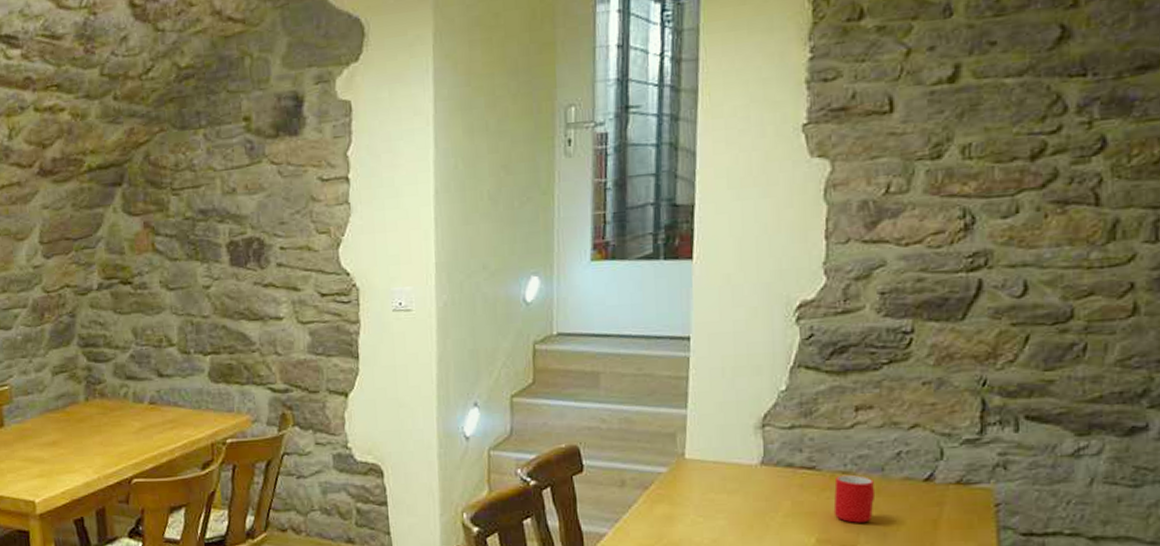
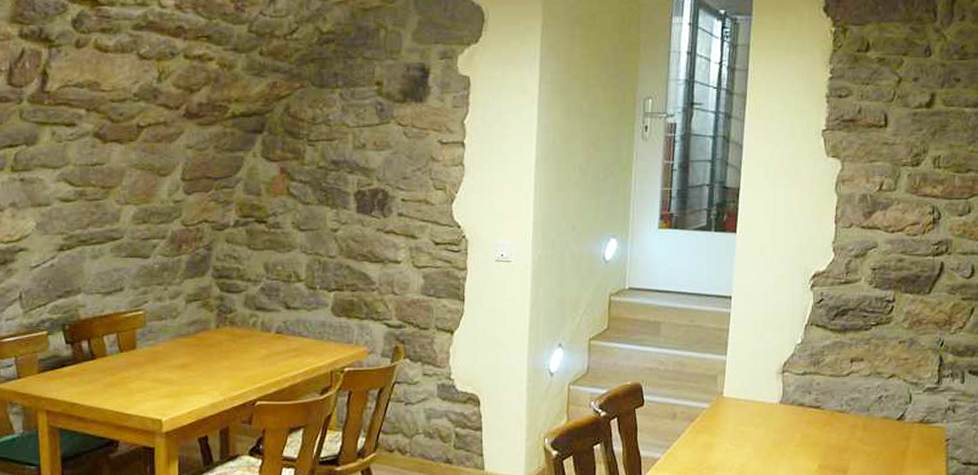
cup: present [833,474,876,523] -> none [832,413,863,453]

